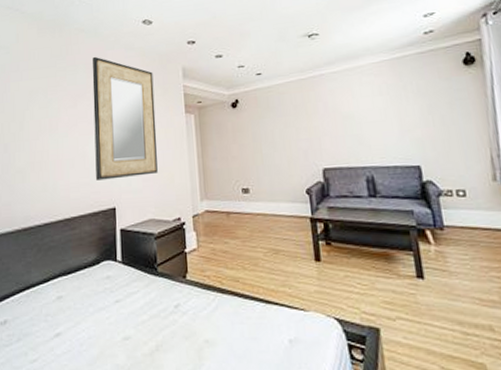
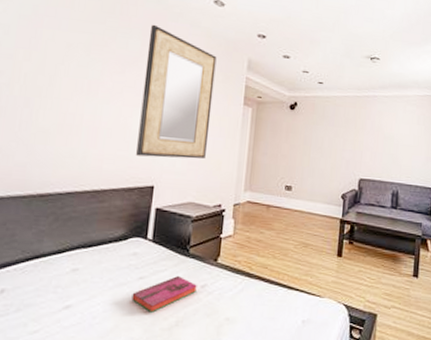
hardback book: none [111,296,171,337] -> present [131,275,197,313]

